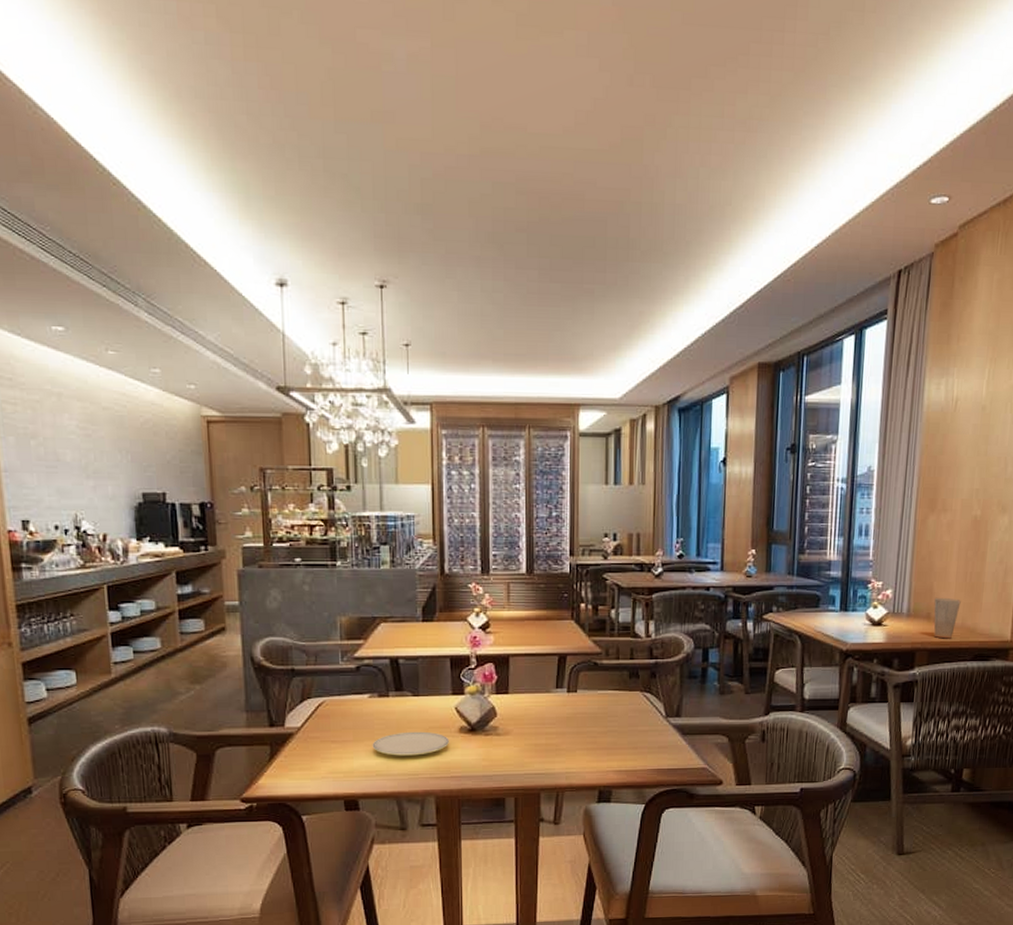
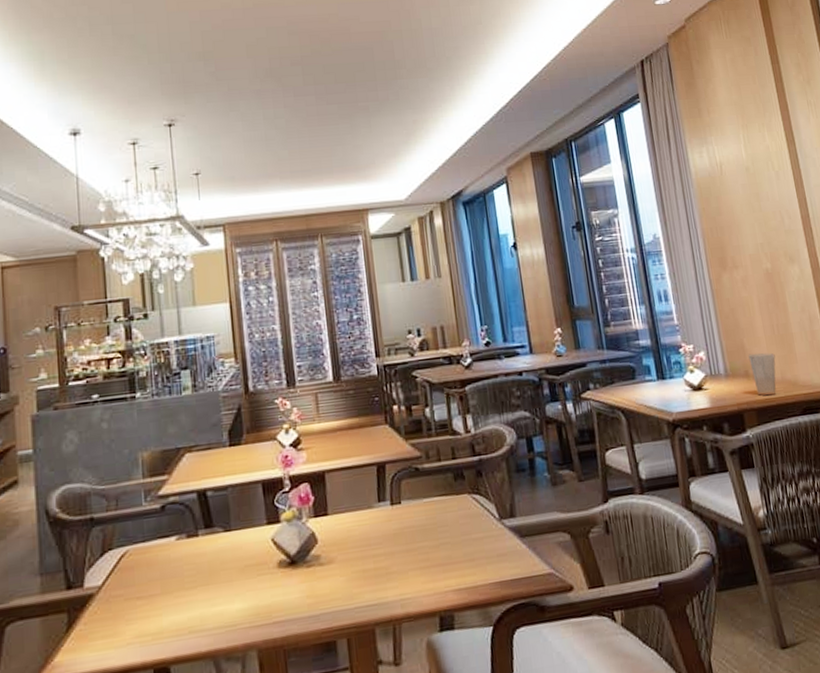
plate: present [372,731,450,756] -> none [182,571,269,606]

